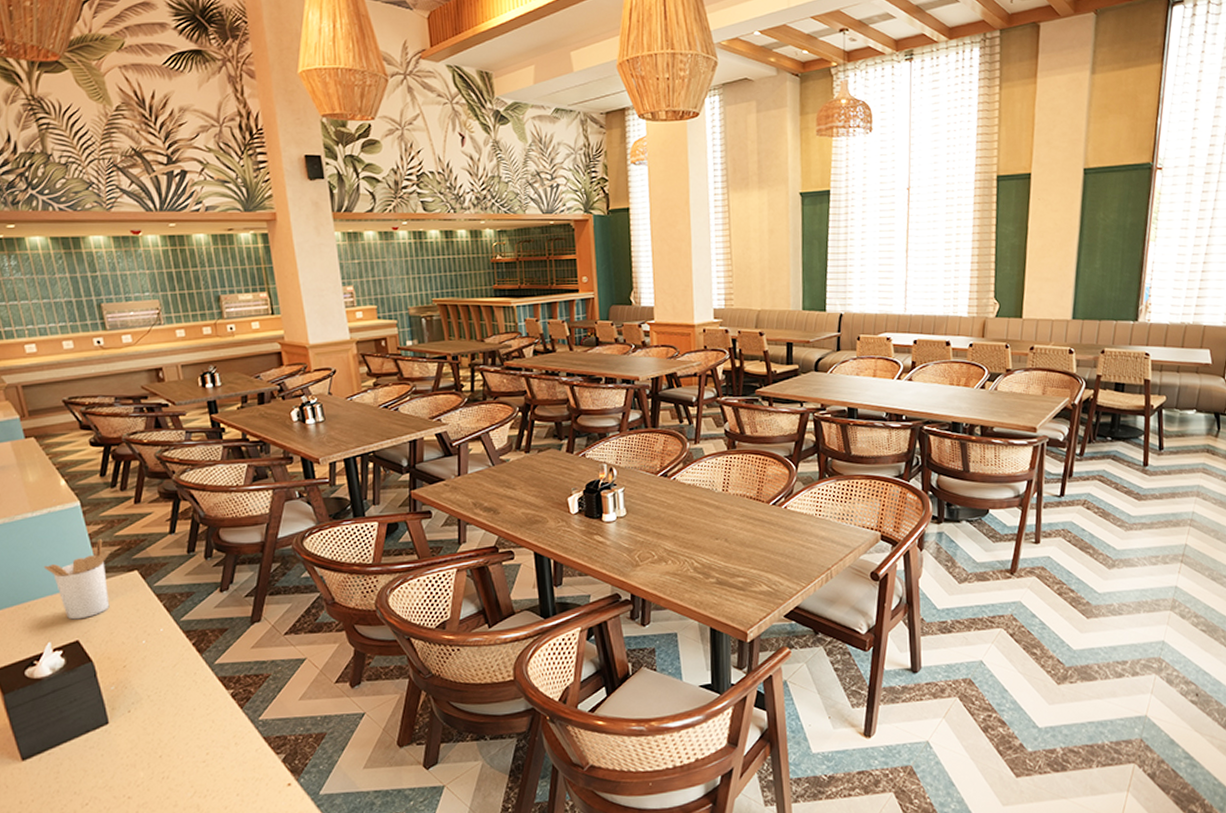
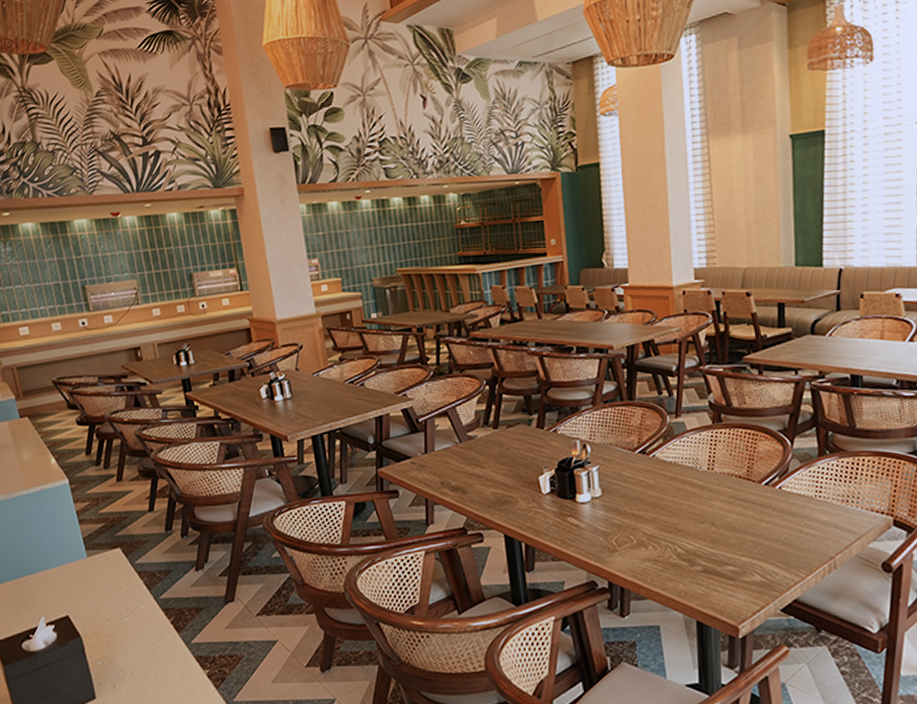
utensil holder: present [44,538,110,620] -> none [38,515,96,595]

